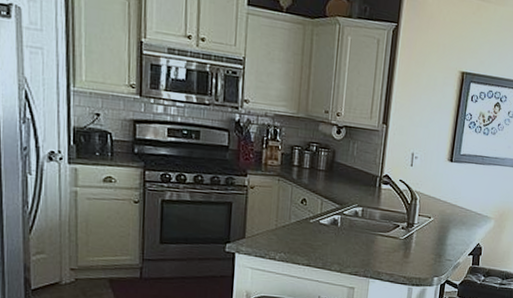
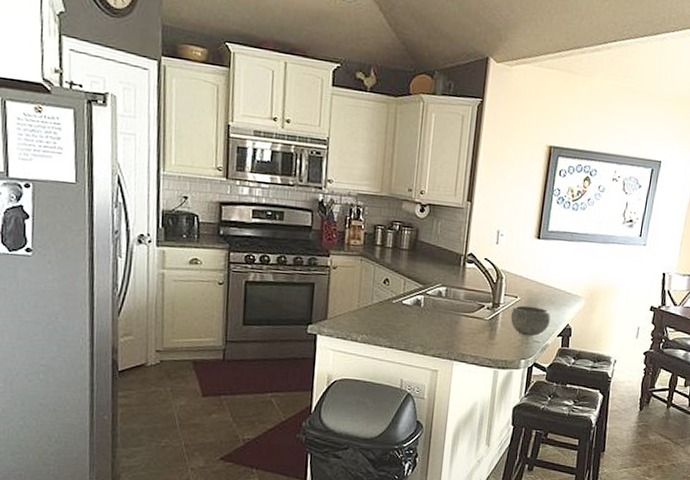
bowl: none [424,225,462,255] -> present [511,305,551,337]

